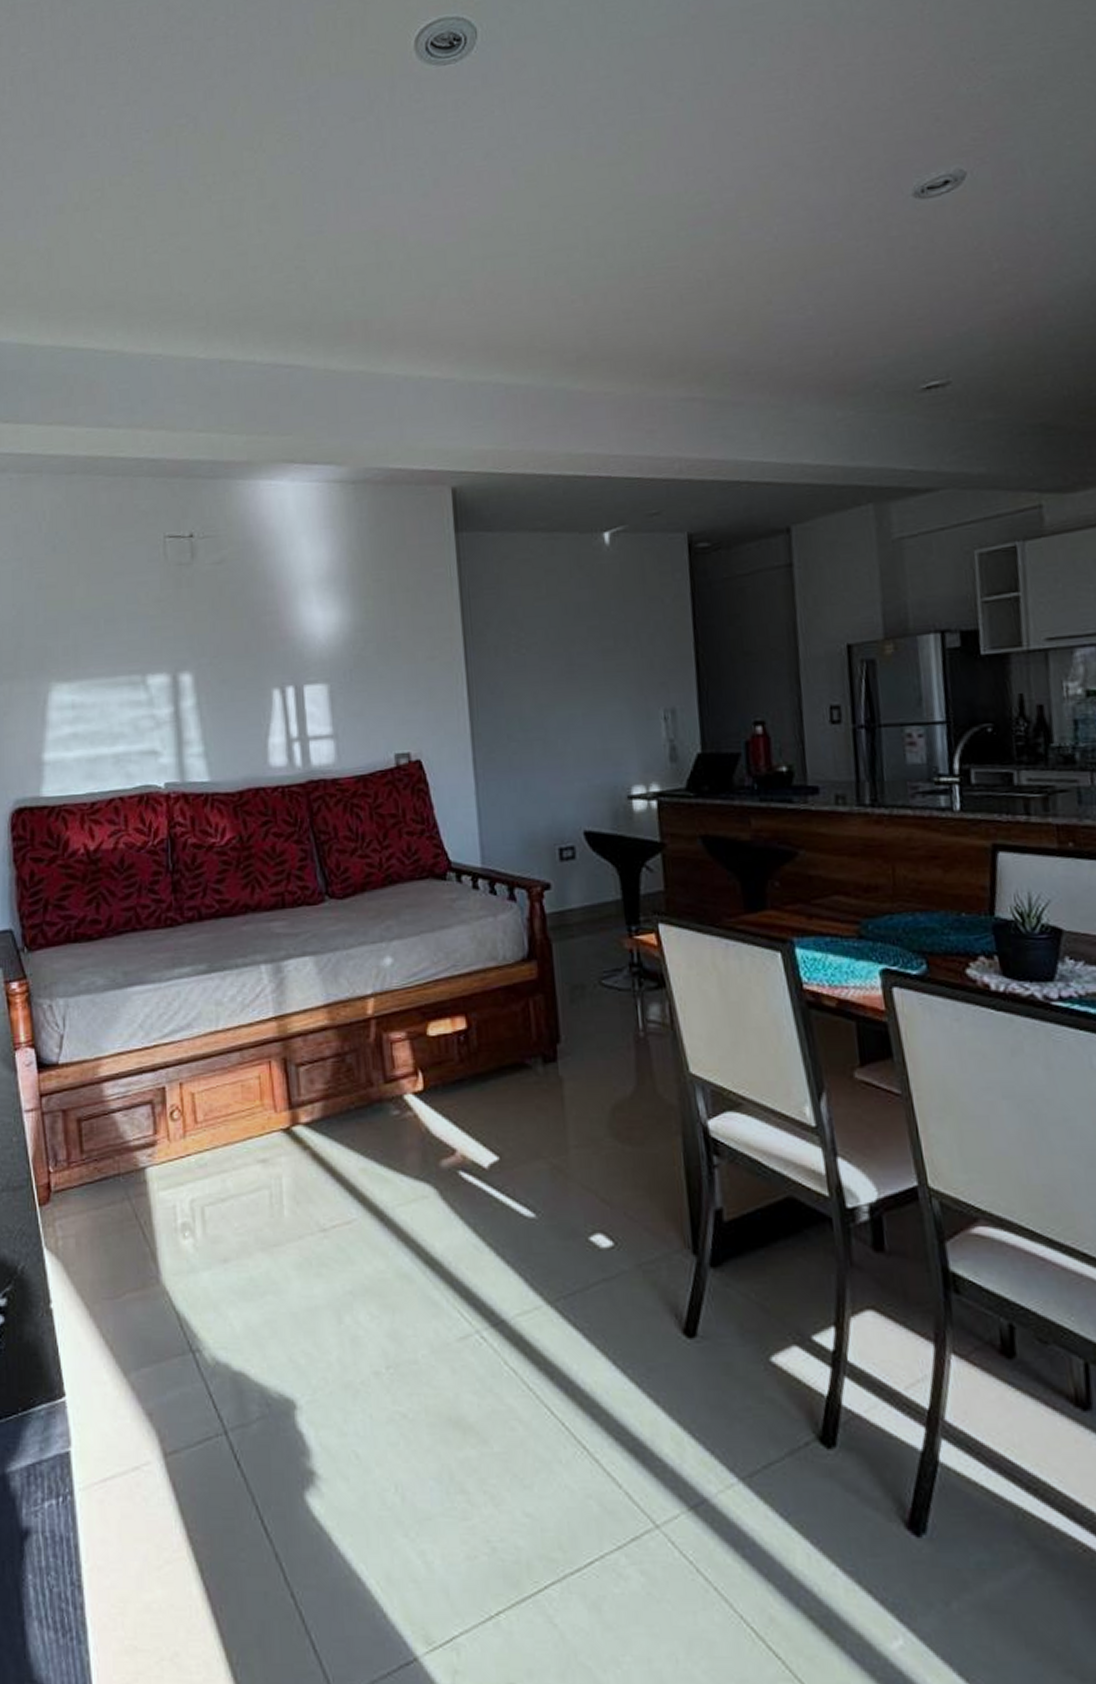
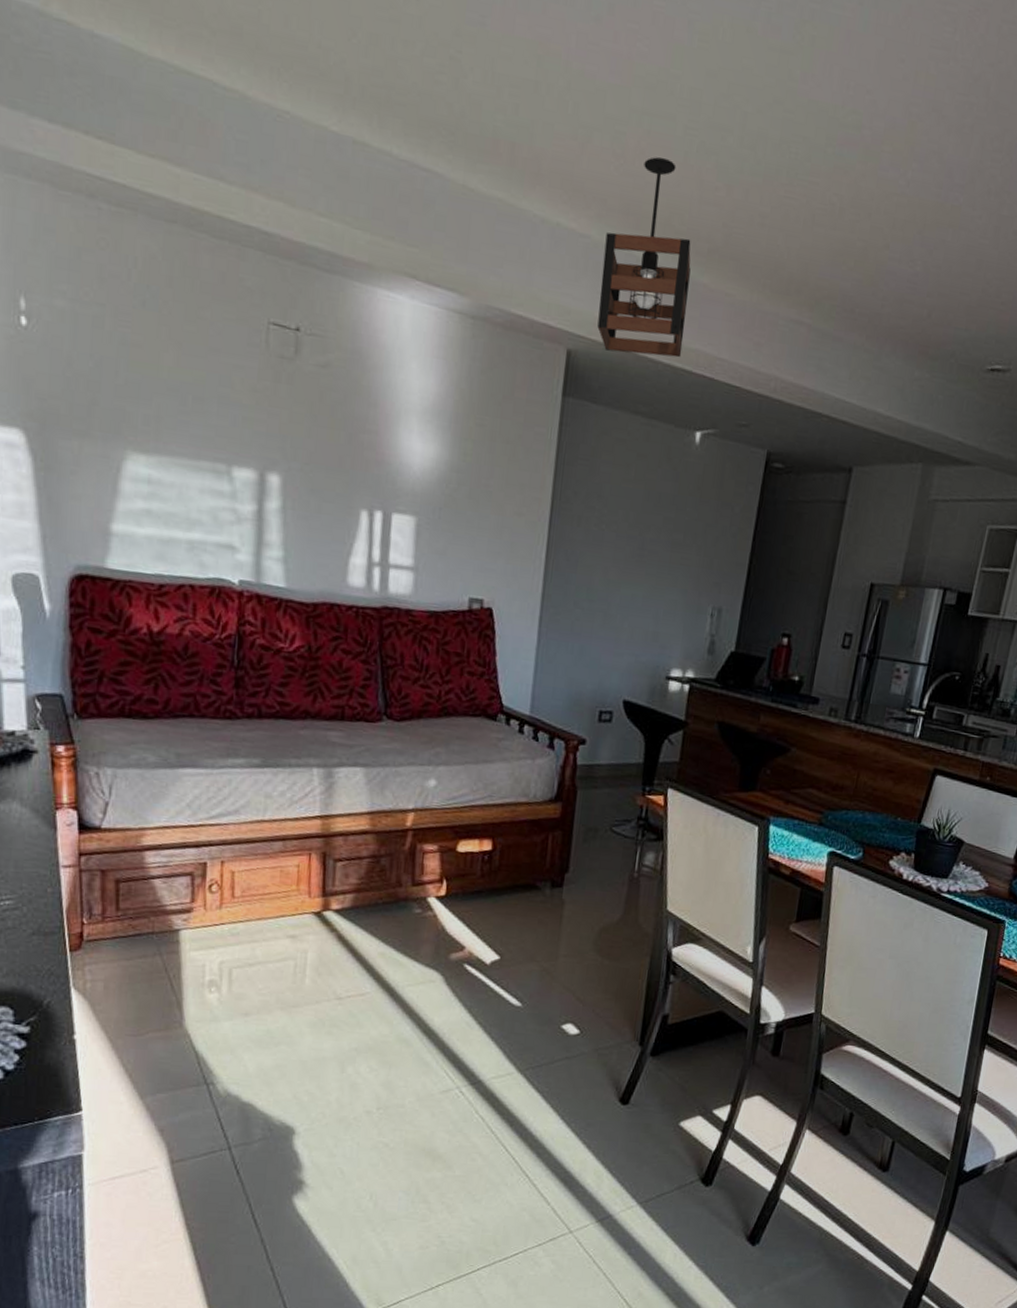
pendant light: none [470,290,571,478] -> present [597,157,691,358]

